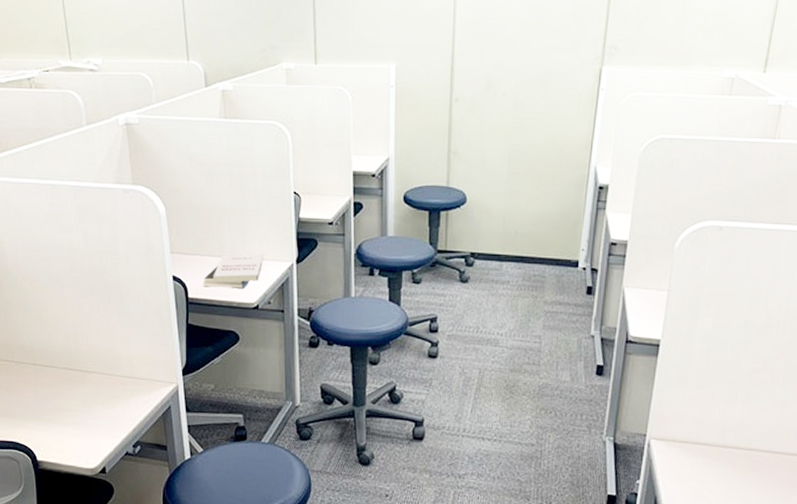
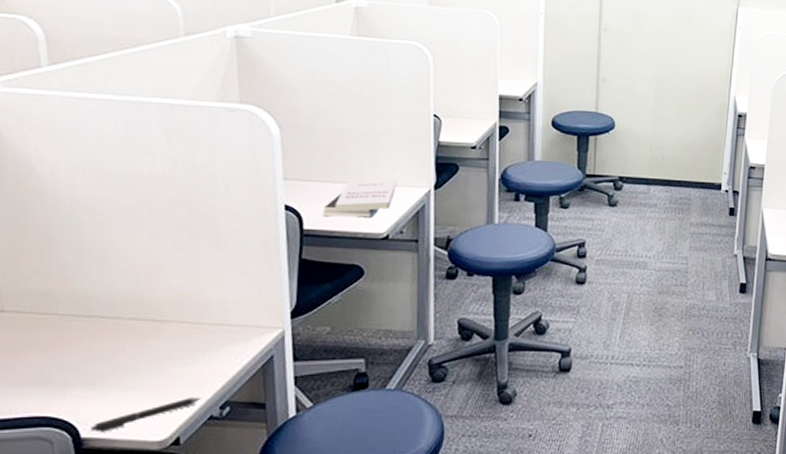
pen: none [43,436,119,458] -> present [91,397,202,433]

